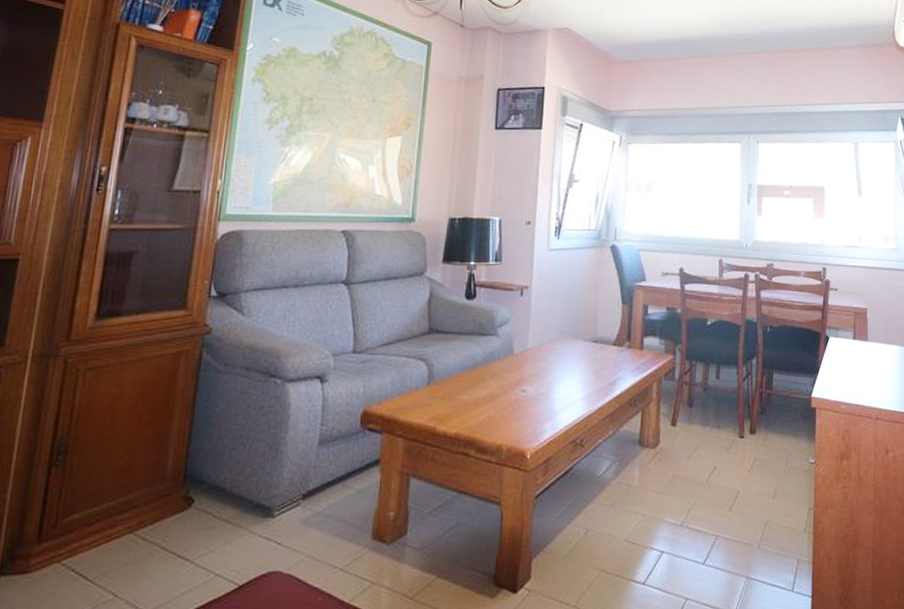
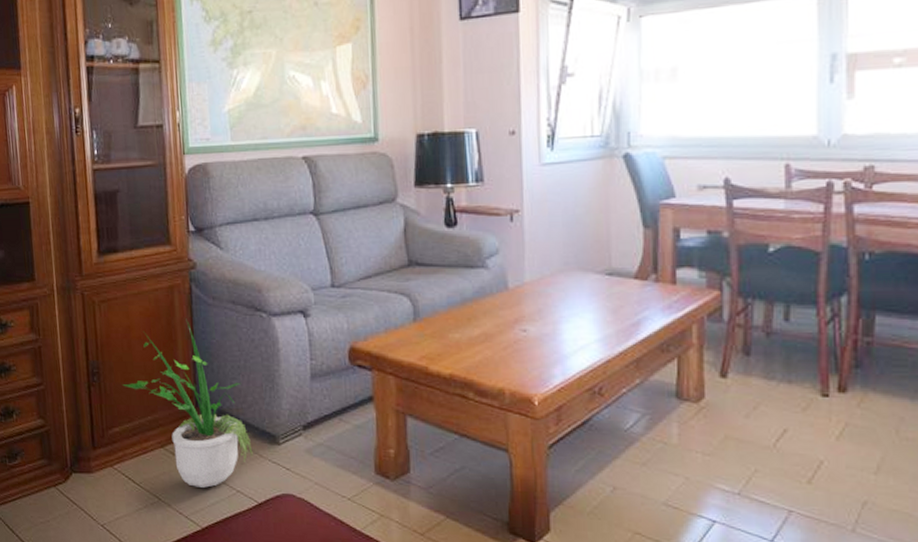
potted plant: none [95,388,242,576] -> present [122,320,253,488]

